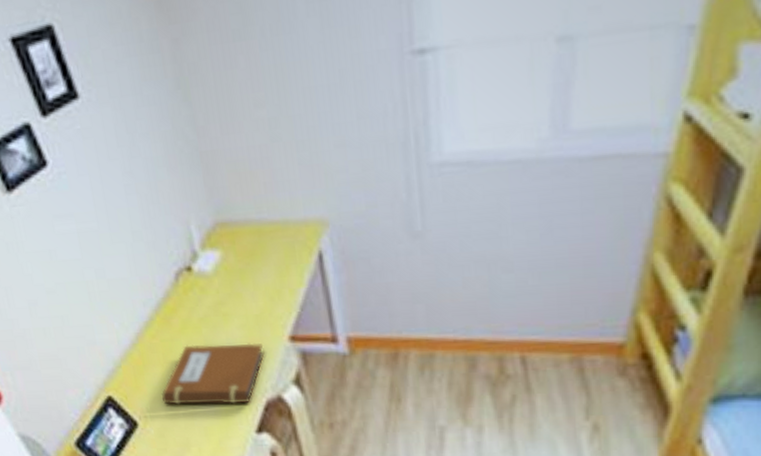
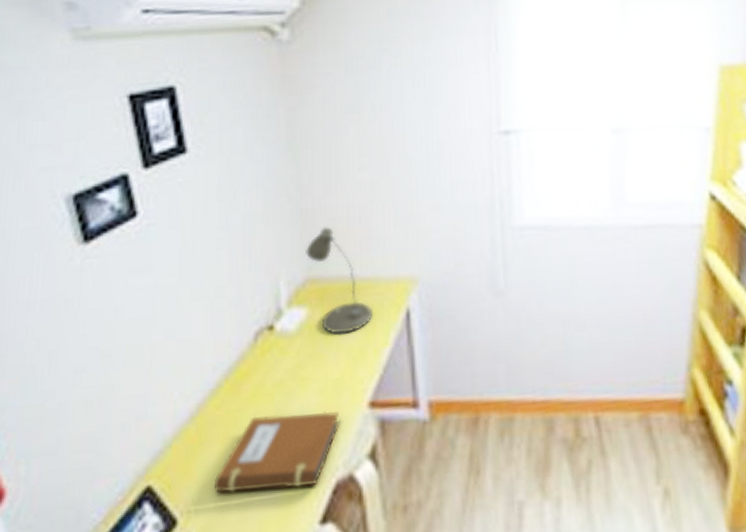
desk lamp: none [210,170,286,276] -> present [306,227,374,335]

